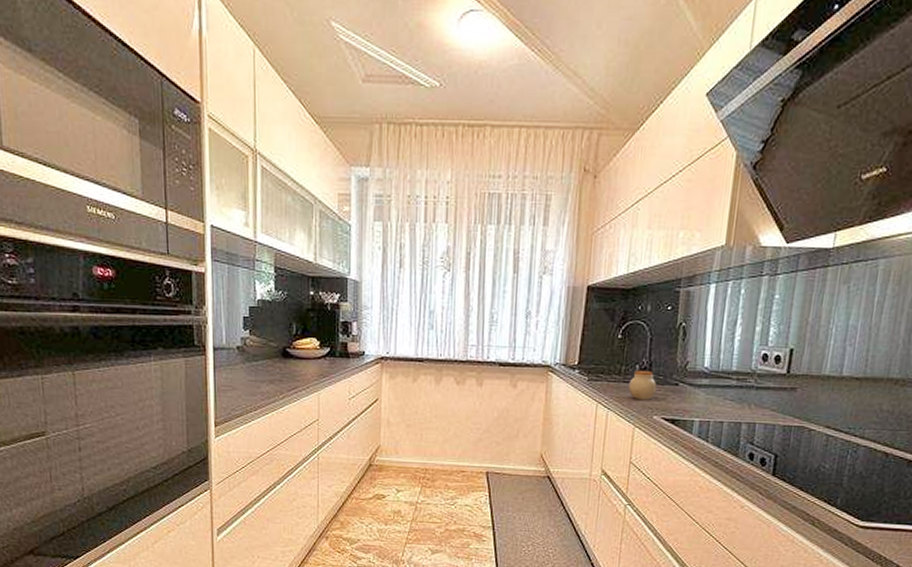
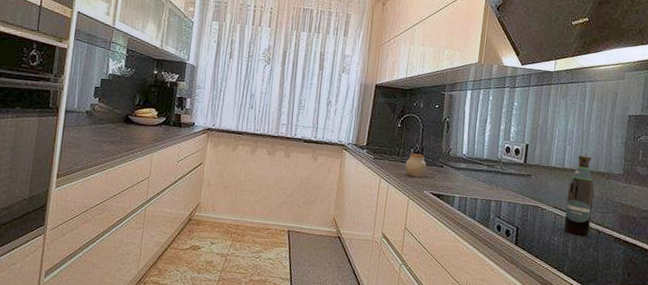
bottle: none [838,358,883,460] -> present [564,155,595,236]

